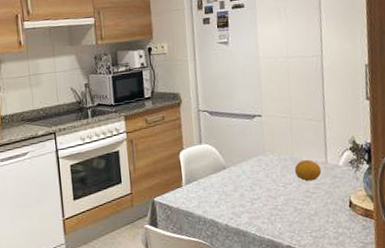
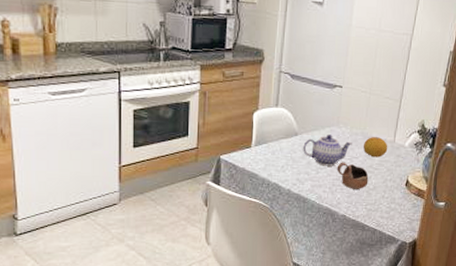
teapot: none [233,164,283,197] -> present [303,134,352,166]
cup: none [271,189,308,217] -> present [337,162,369,189]

